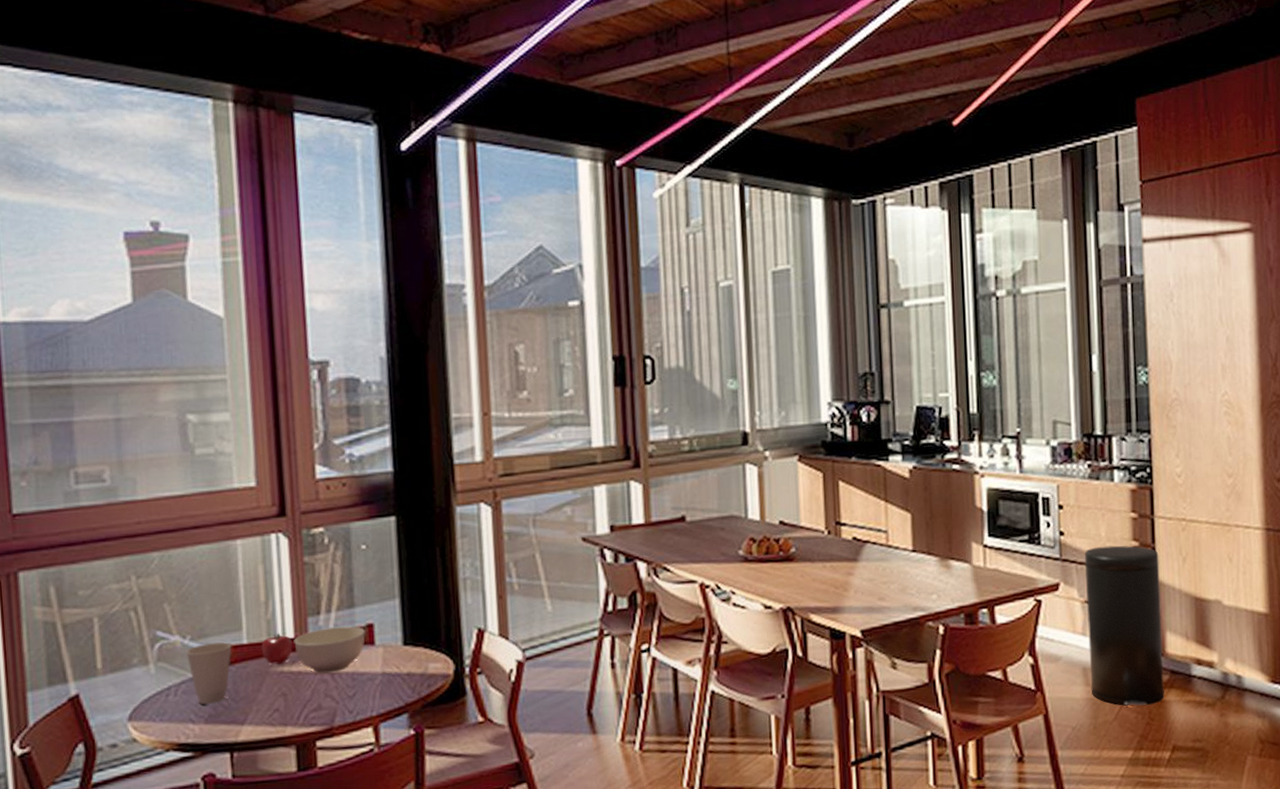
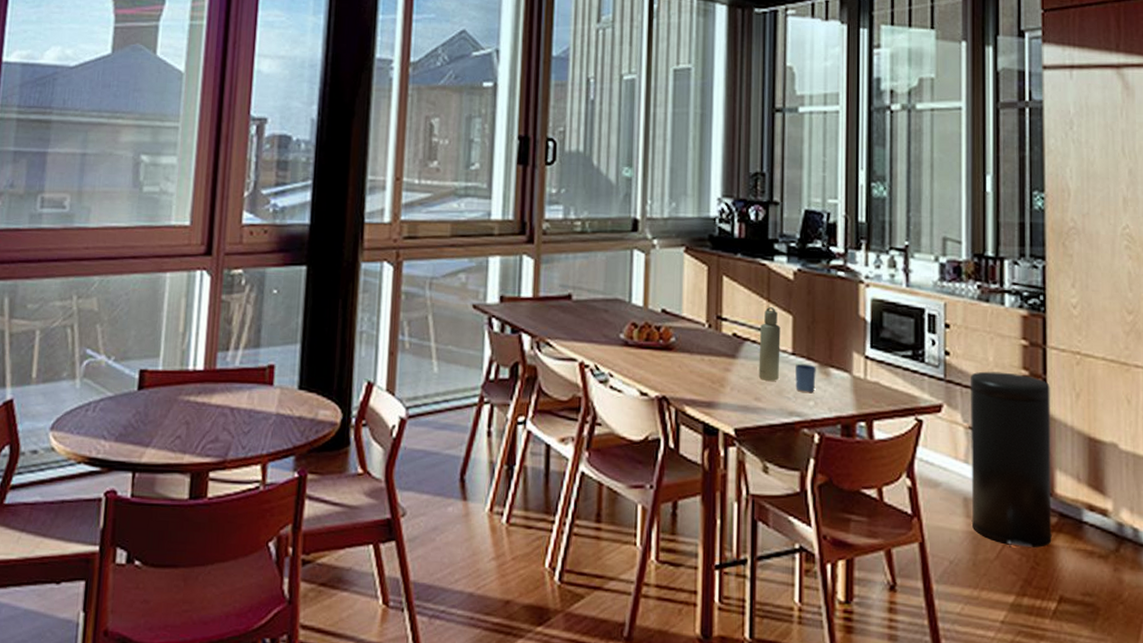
cup: present [186,642,232,705] -> none [108,366,149,424]
fruit: present [261,633,293,665] -> none [173,364,201,393]
bowl: present [294,626,365,674] -> none [202,364,266,408]
bottle: none [880,506,901,580] -> present [758,306,781,381]
mug: none [917,559,937,588] -> present [795,363,816,394]

